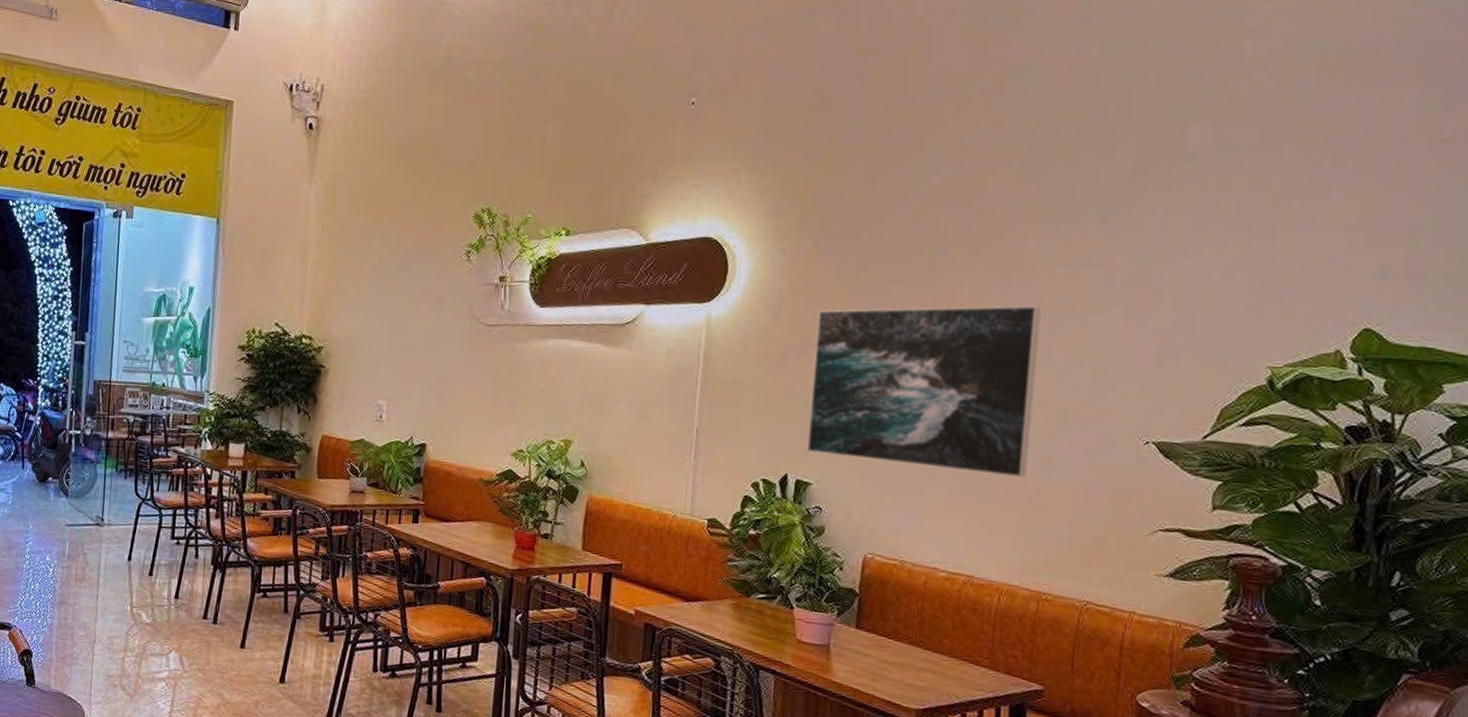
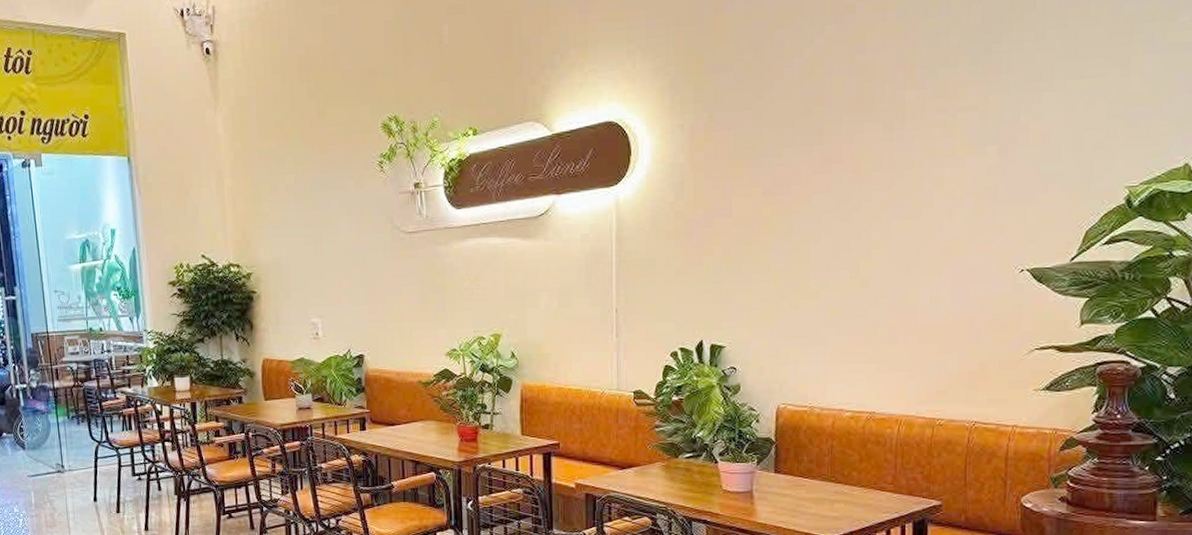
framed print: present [807,305,1041,477] -> none [719,153,922,318]

